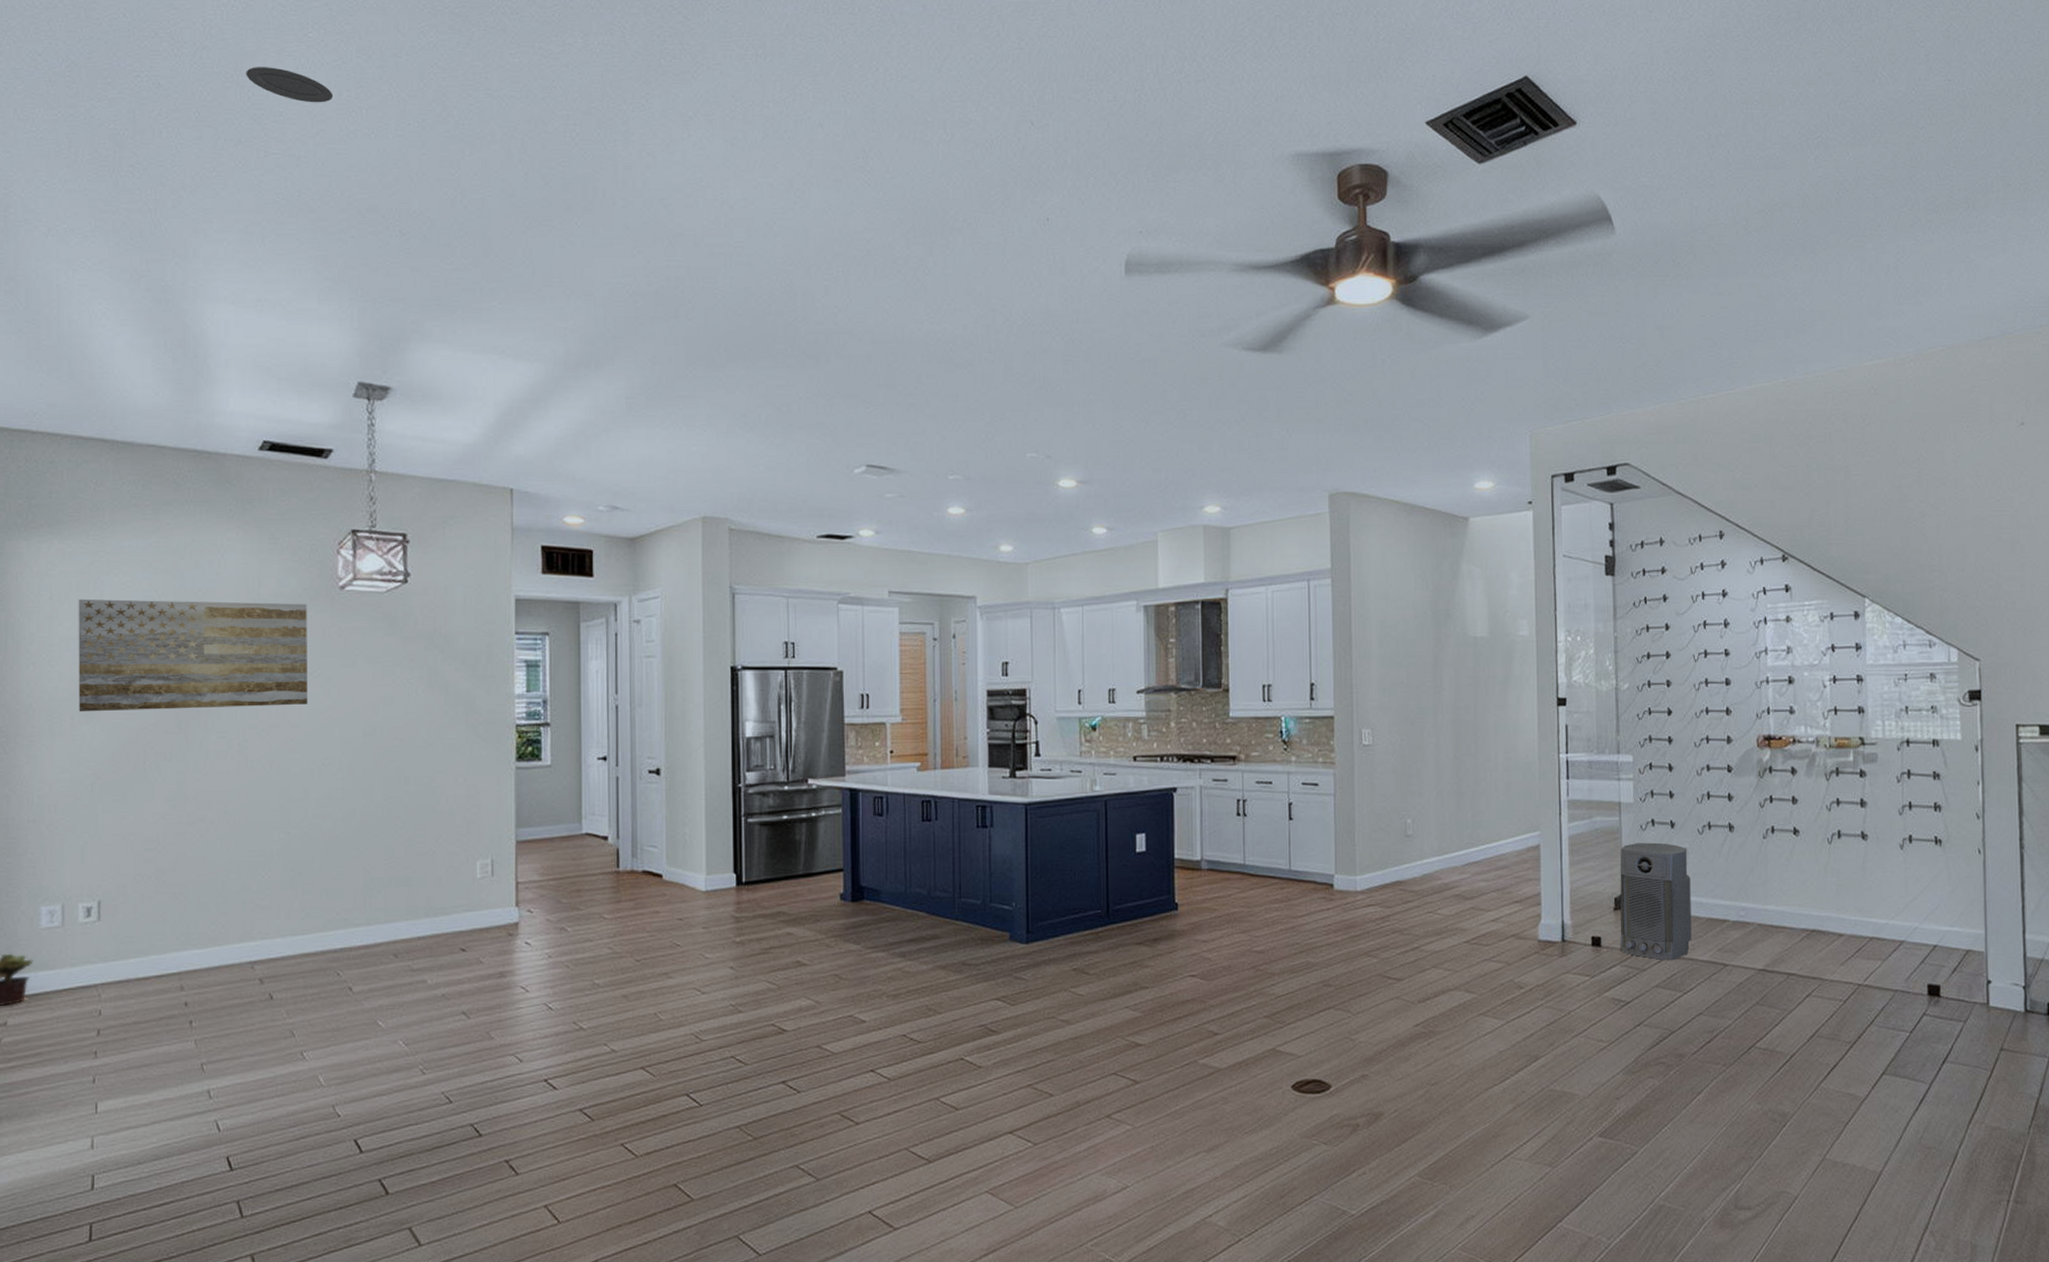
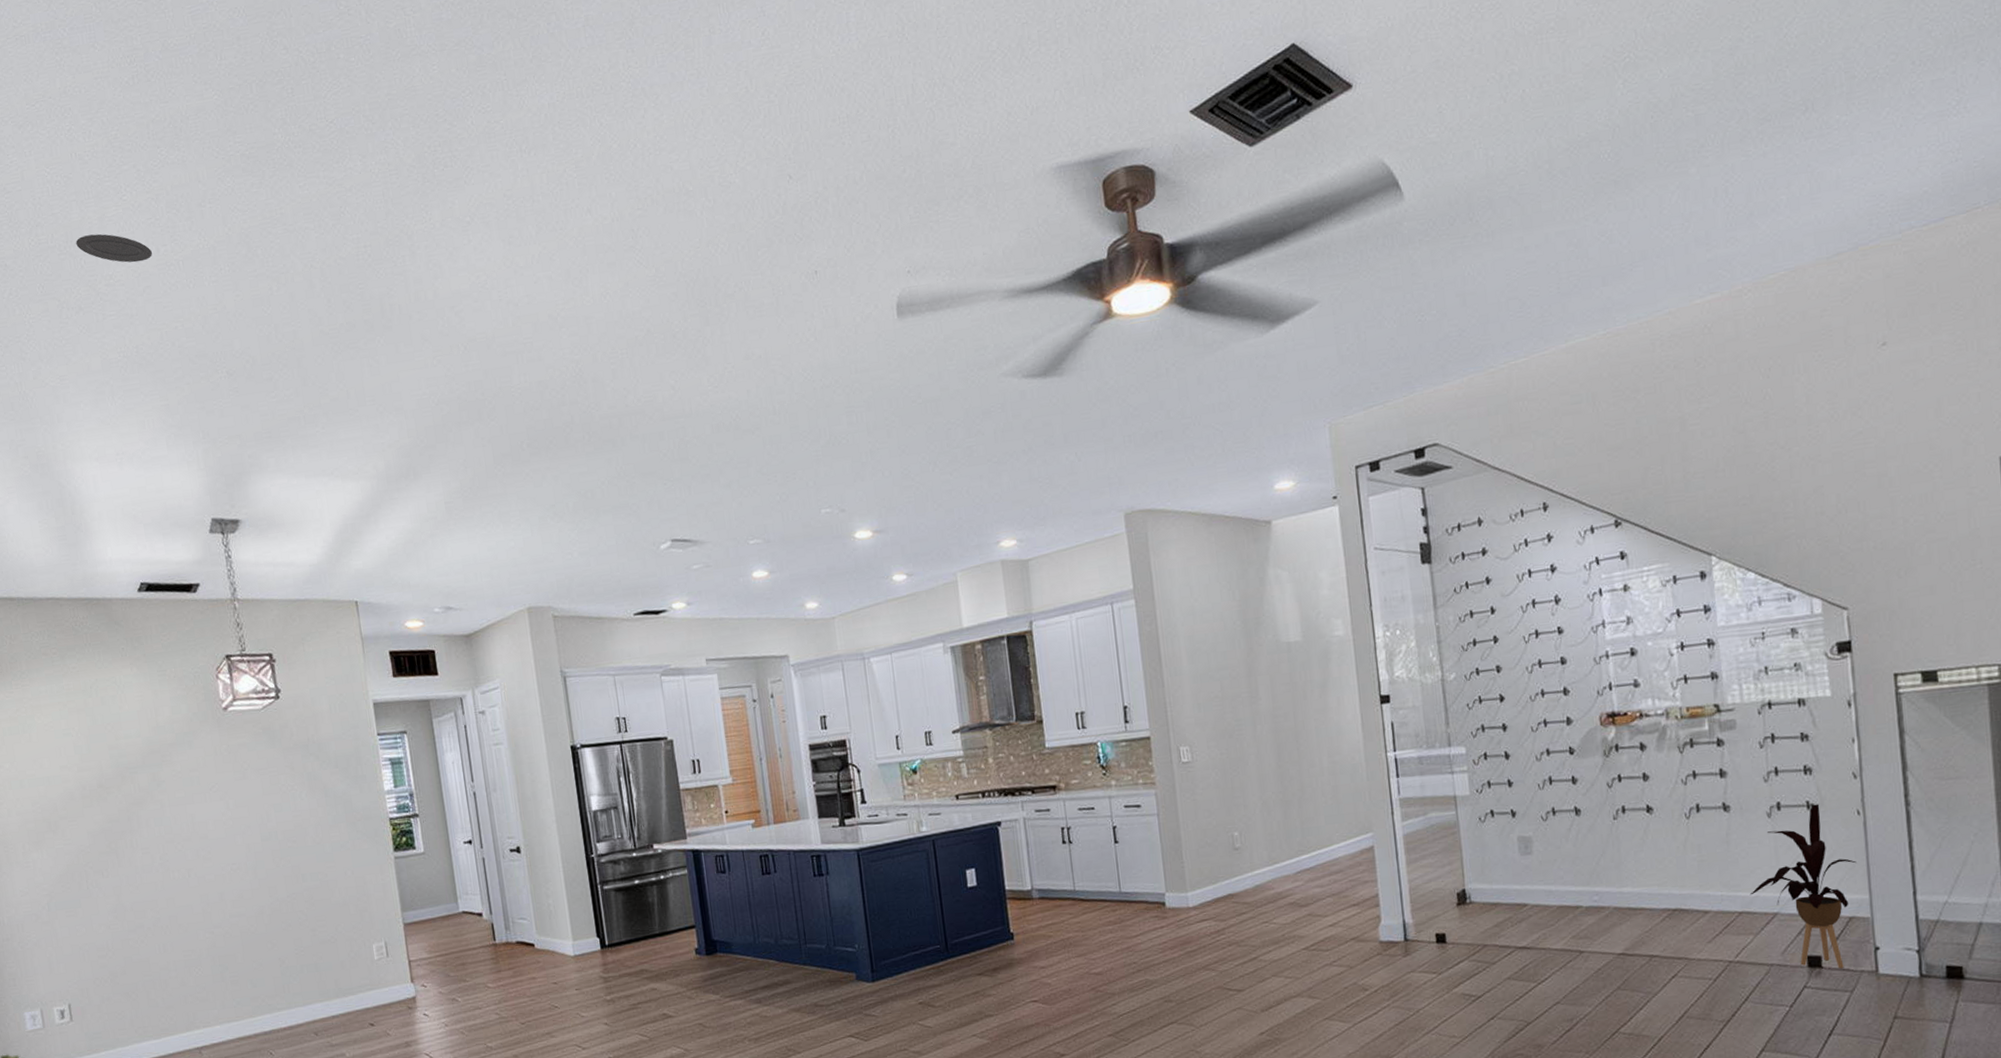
wall art: present [78,598,308,712] -> none [12,727,212,842]
air purifier: present [1620,842,1692,961] -> none [1459,833,1543,952]
house plant: none [1880,840,1975,998] -> present [1749,804,1857,968]

